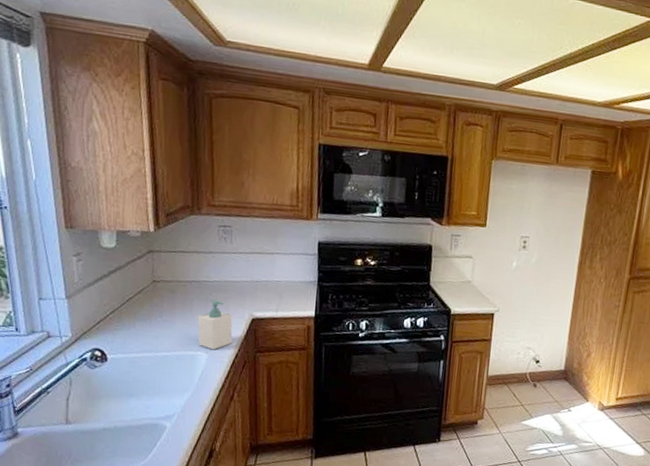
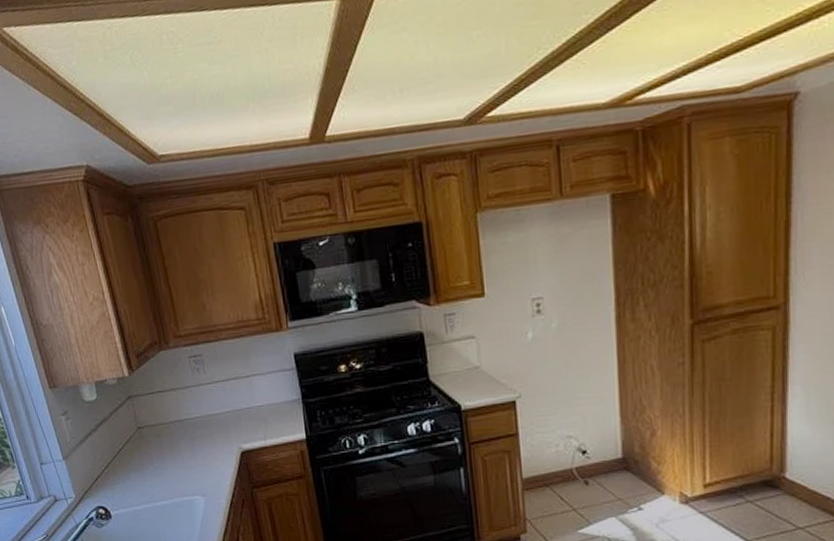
soap bottle: present [197,299,233,350] -> none [187,437,227,492]

